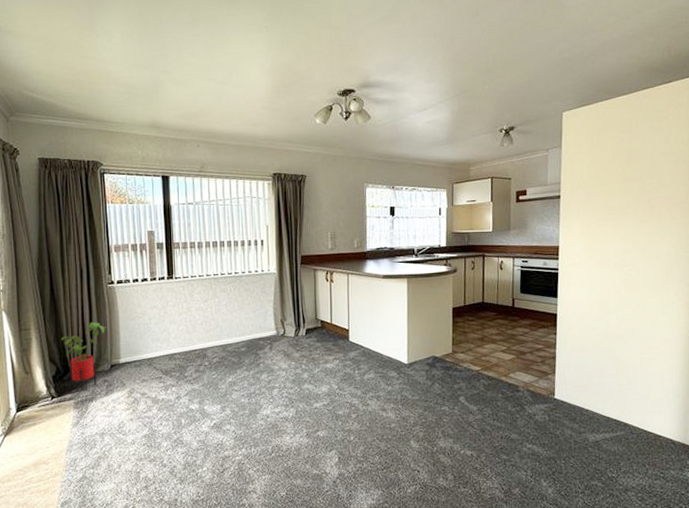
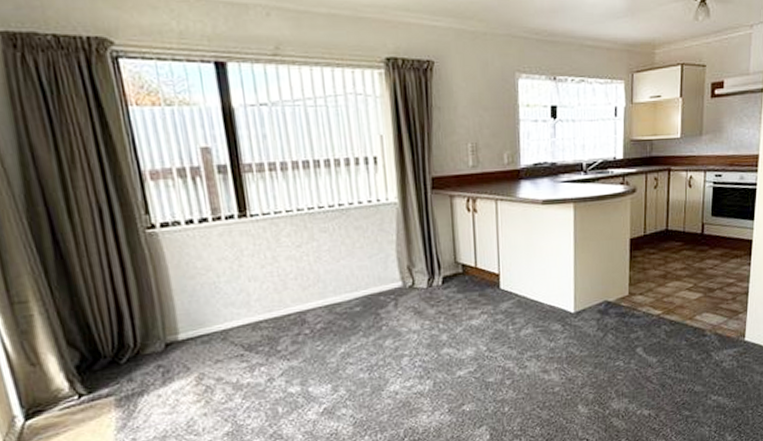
house plant: present [61,322,106,391] -> none [81,285,152,382]

